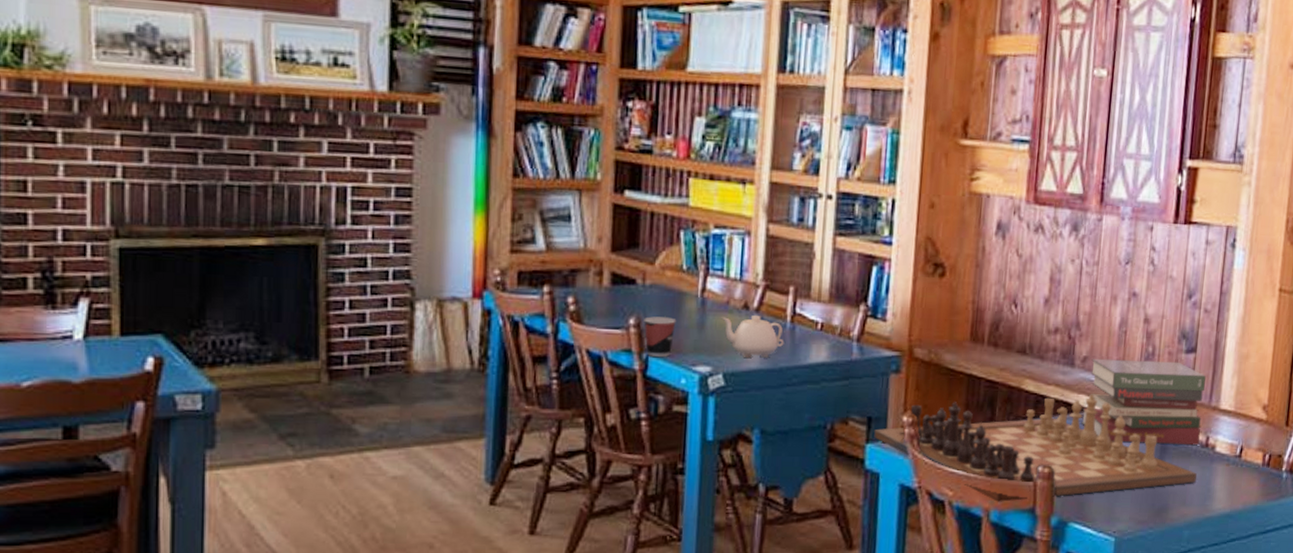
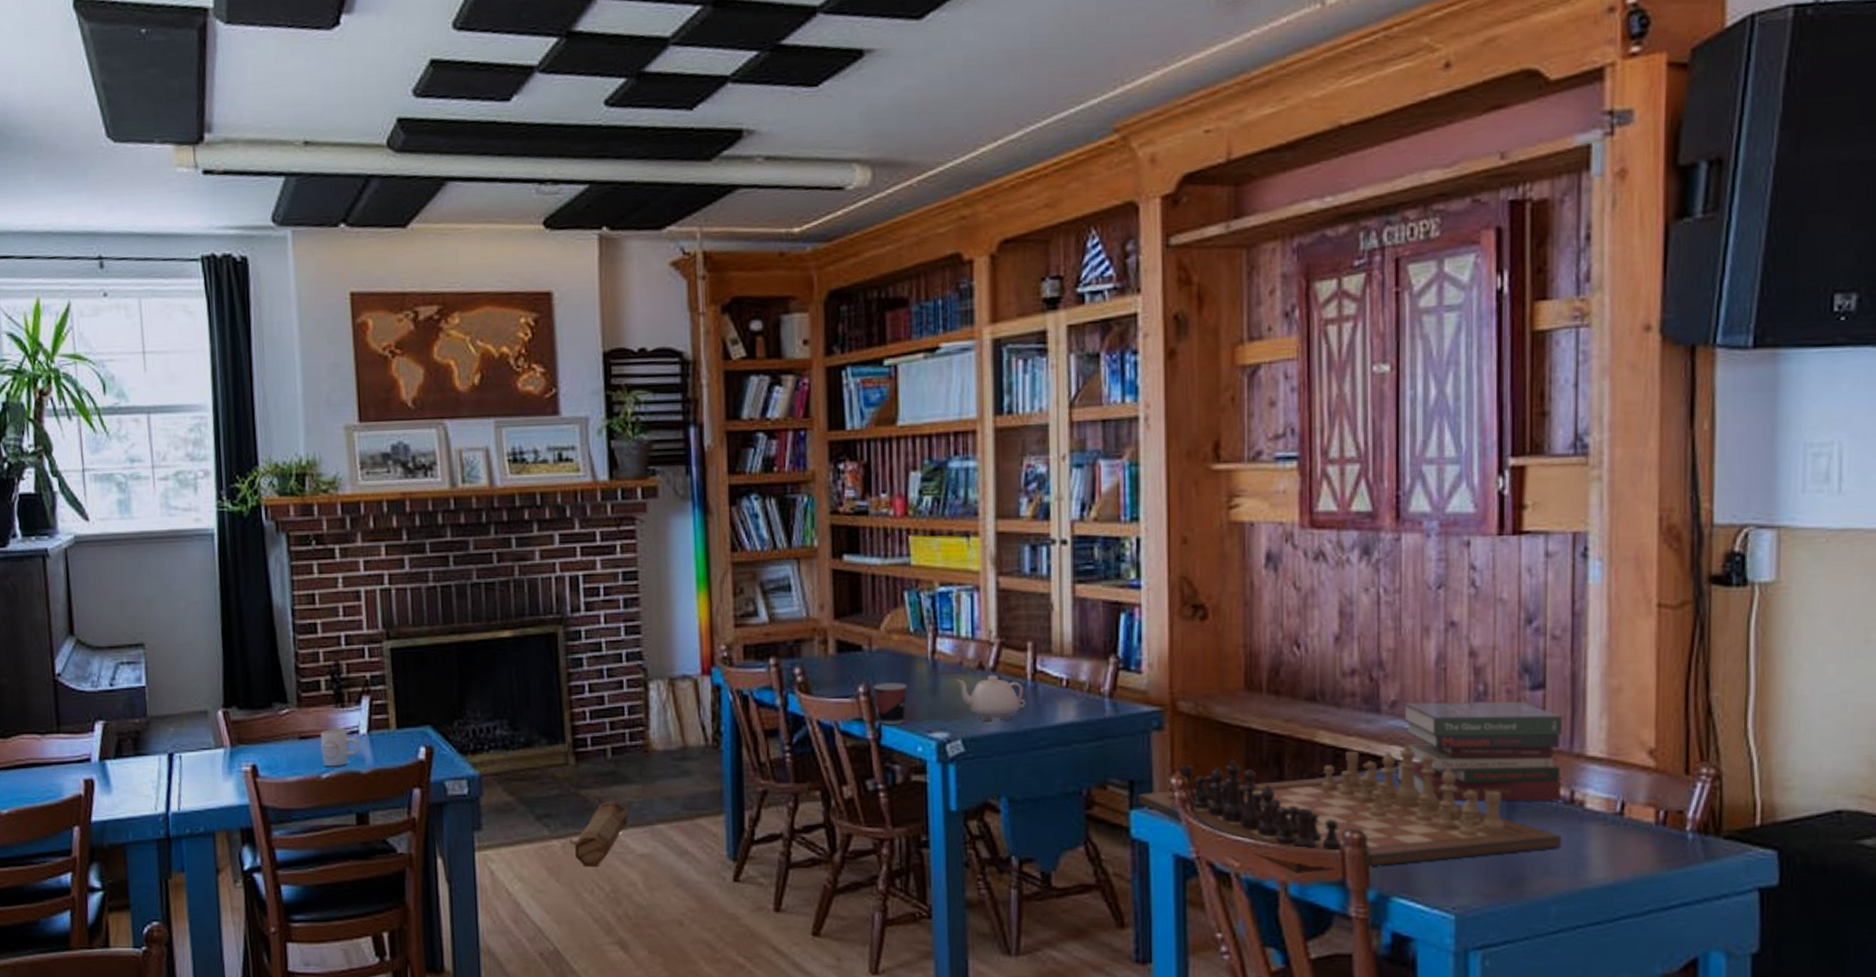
mug: none [22,332,72,375] -> present [320,728,360,767]
decorative log: none [316,422,385,488] -> present [570,802,630,866]

